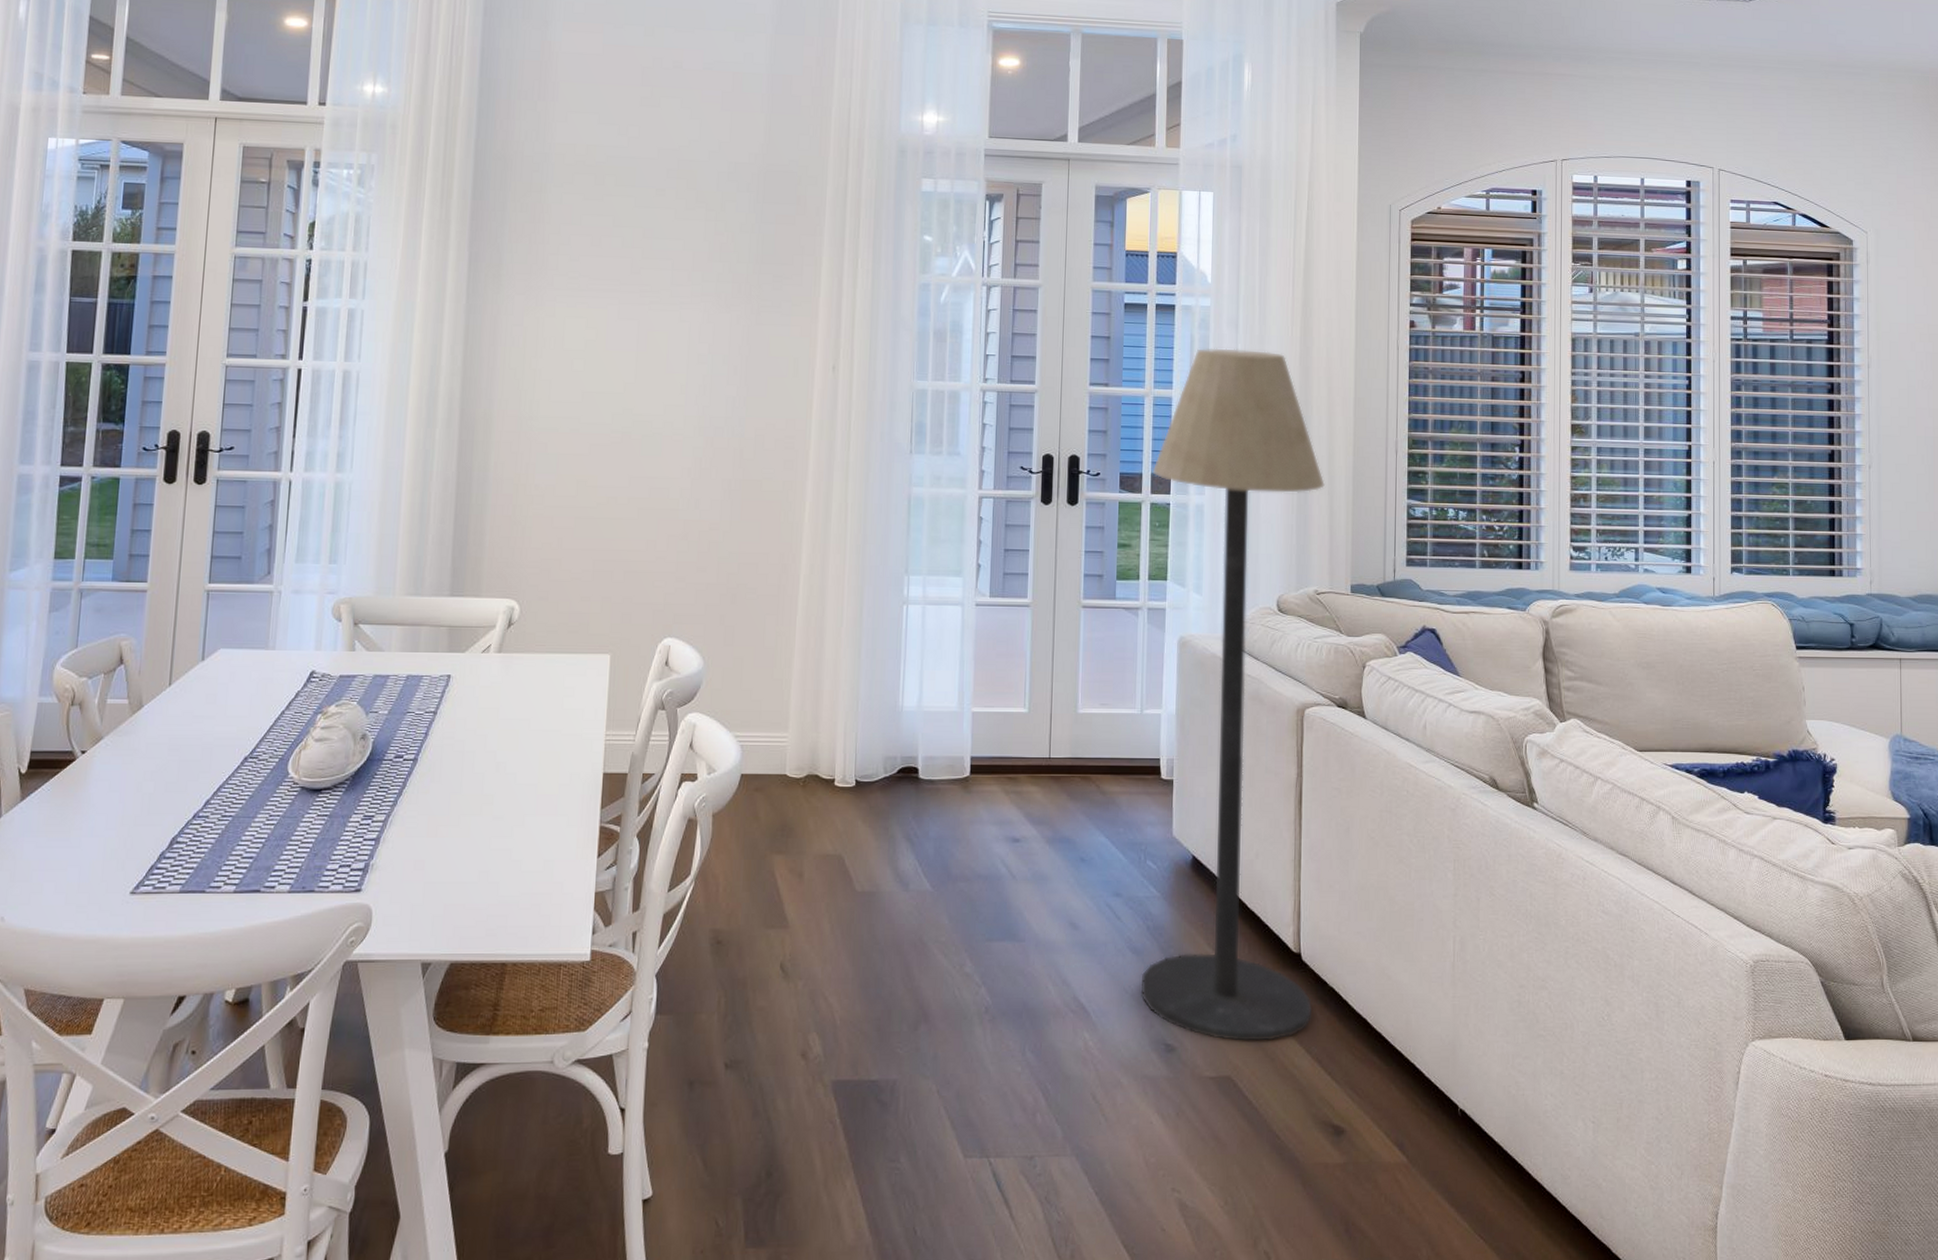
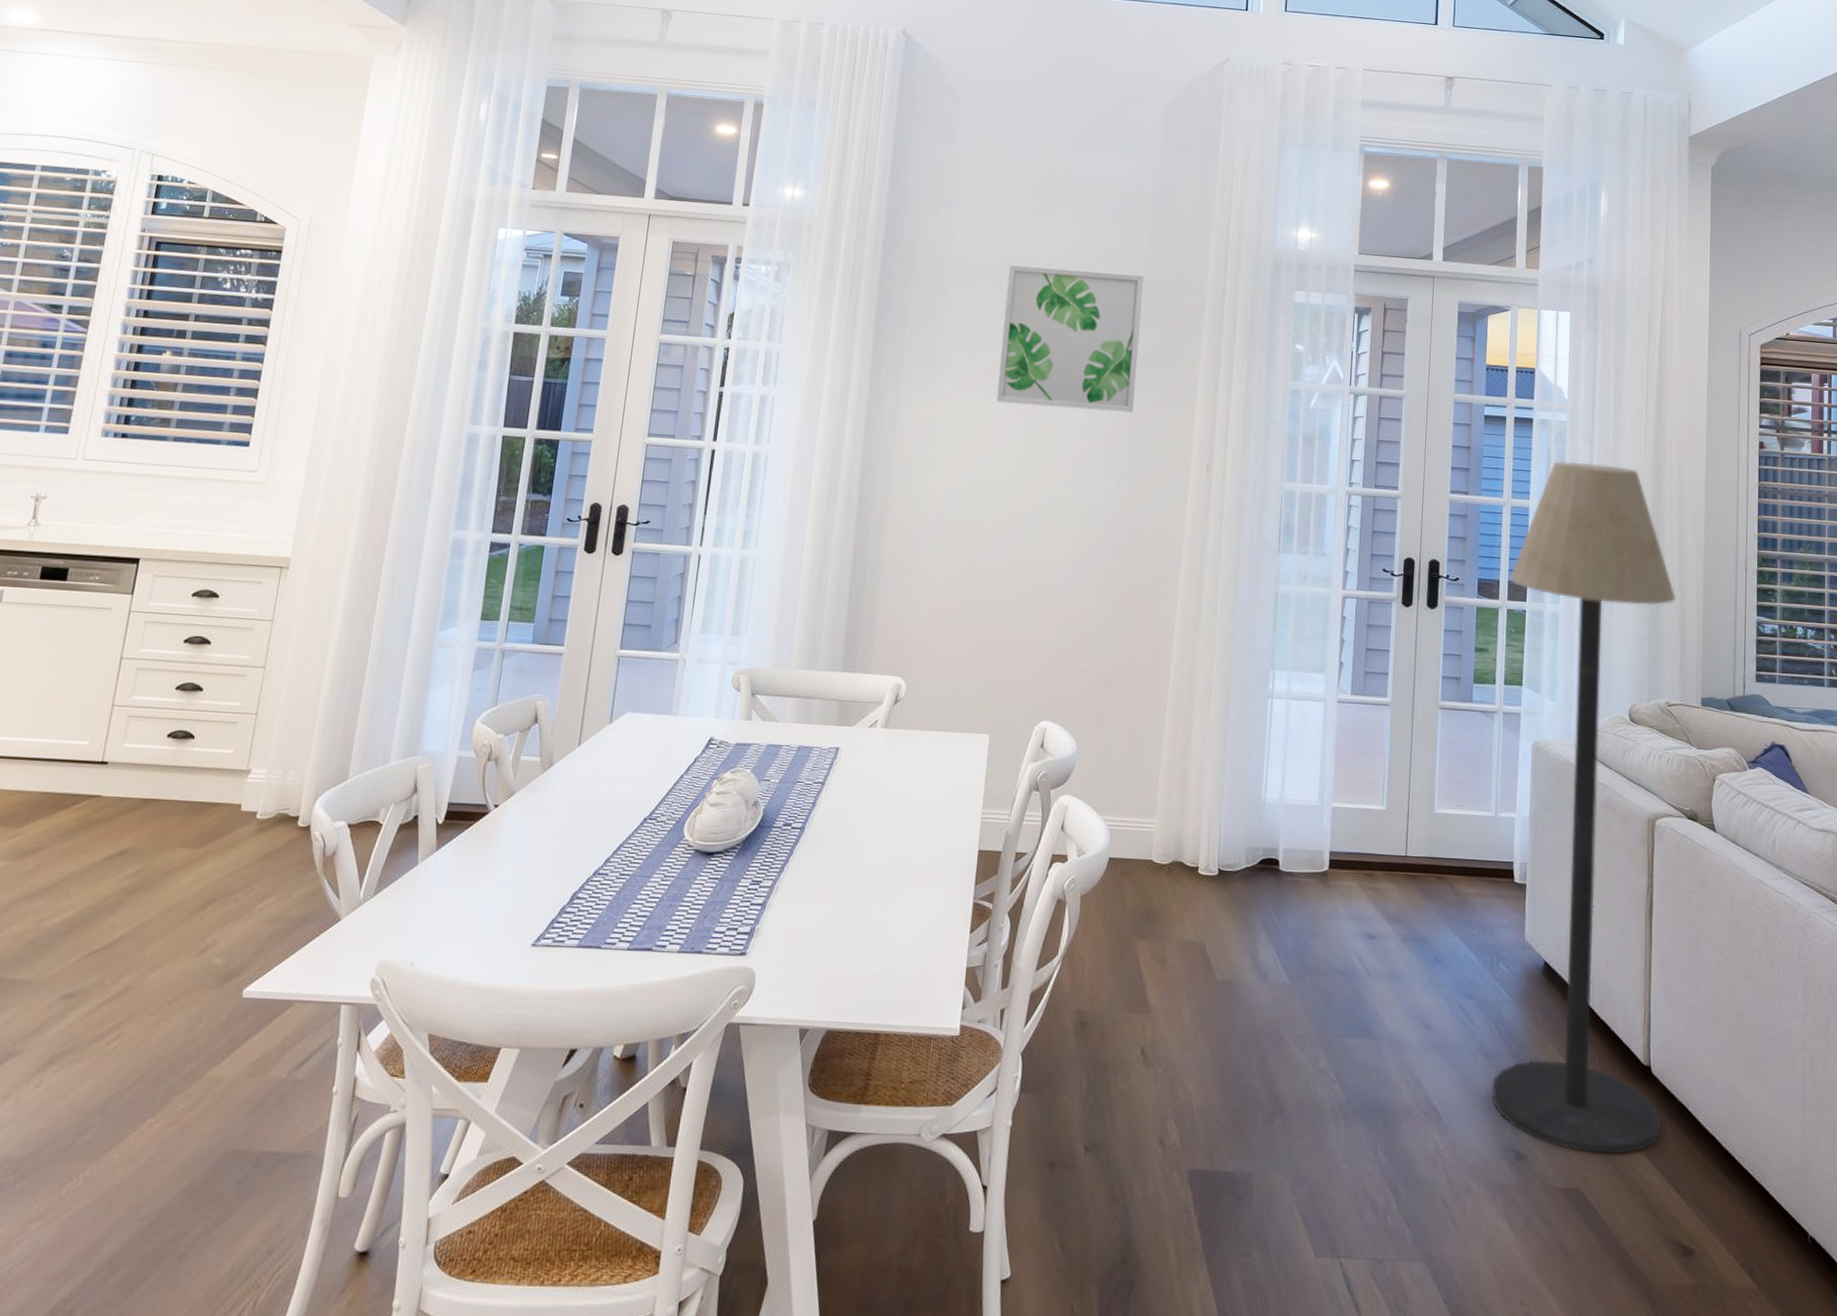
wall art: none [605,160,760,314] -> present [996,264,1144,413]

